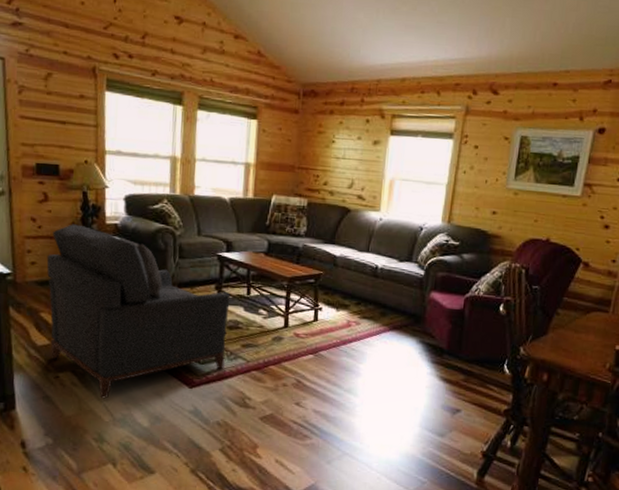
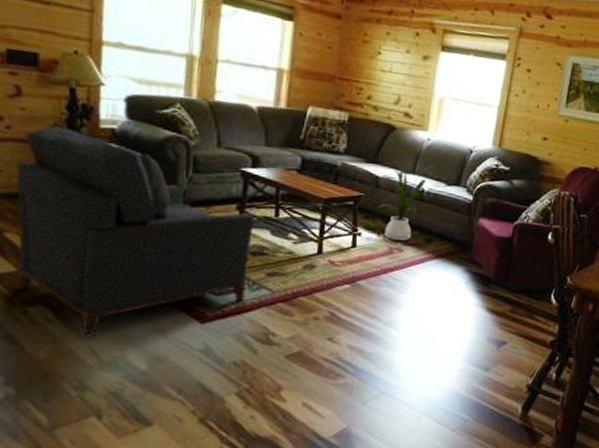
house plant: none [336,243,389,315] -> present [377,165,437,241]

